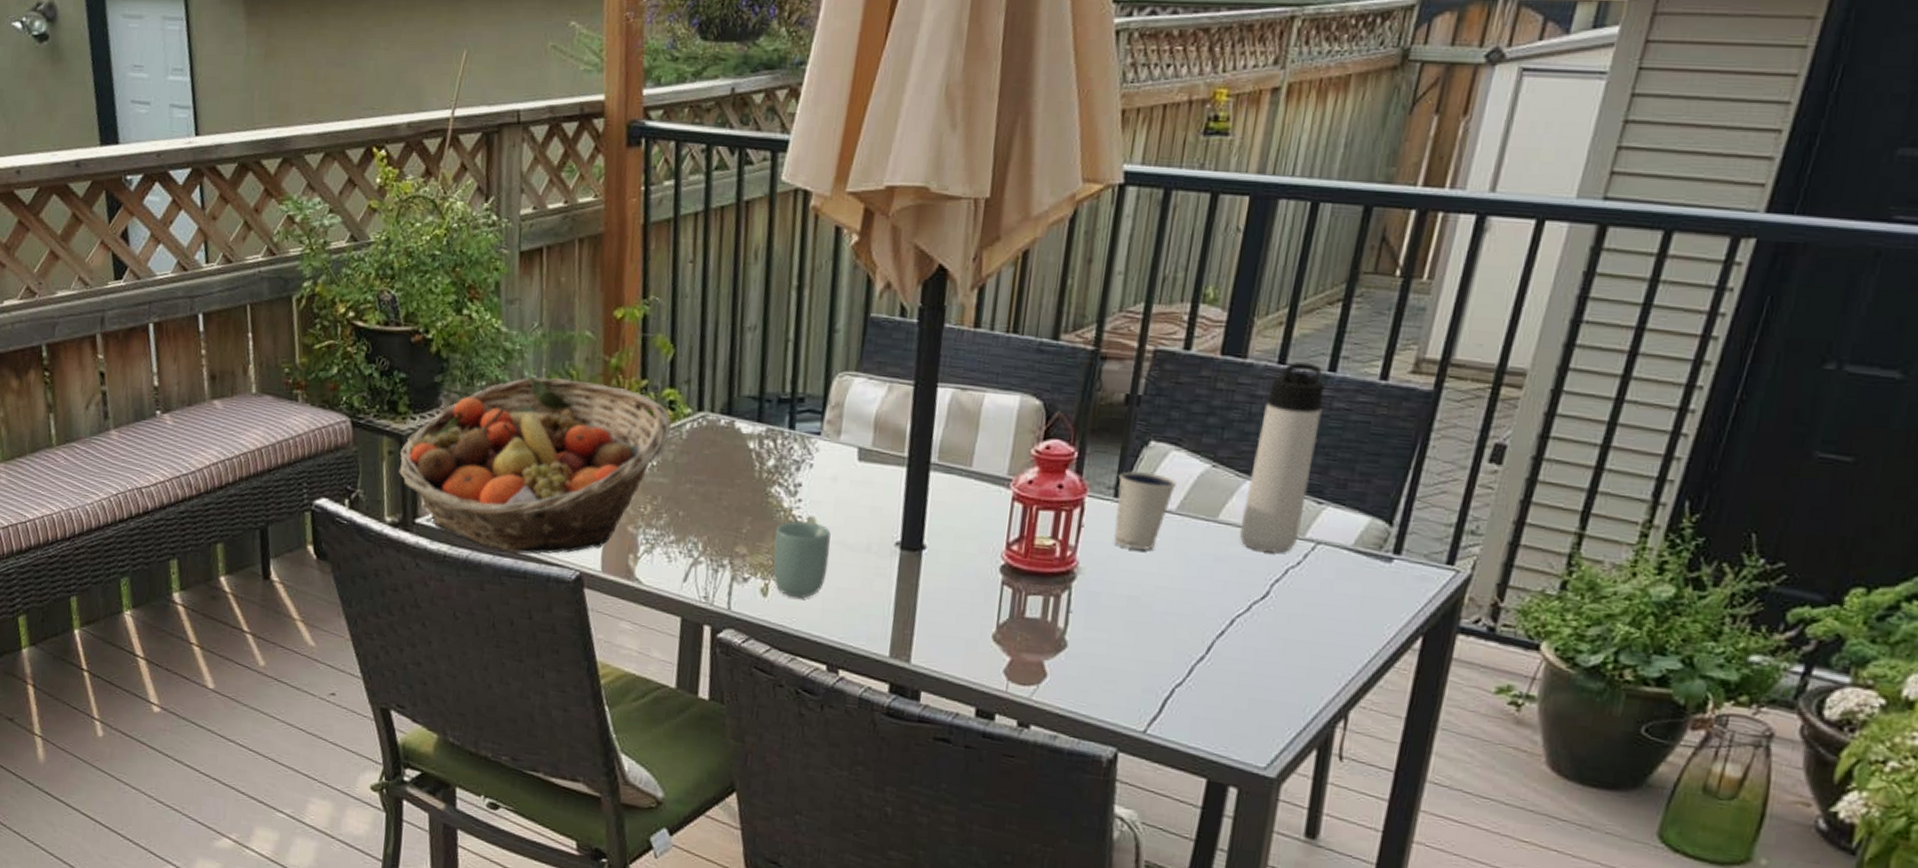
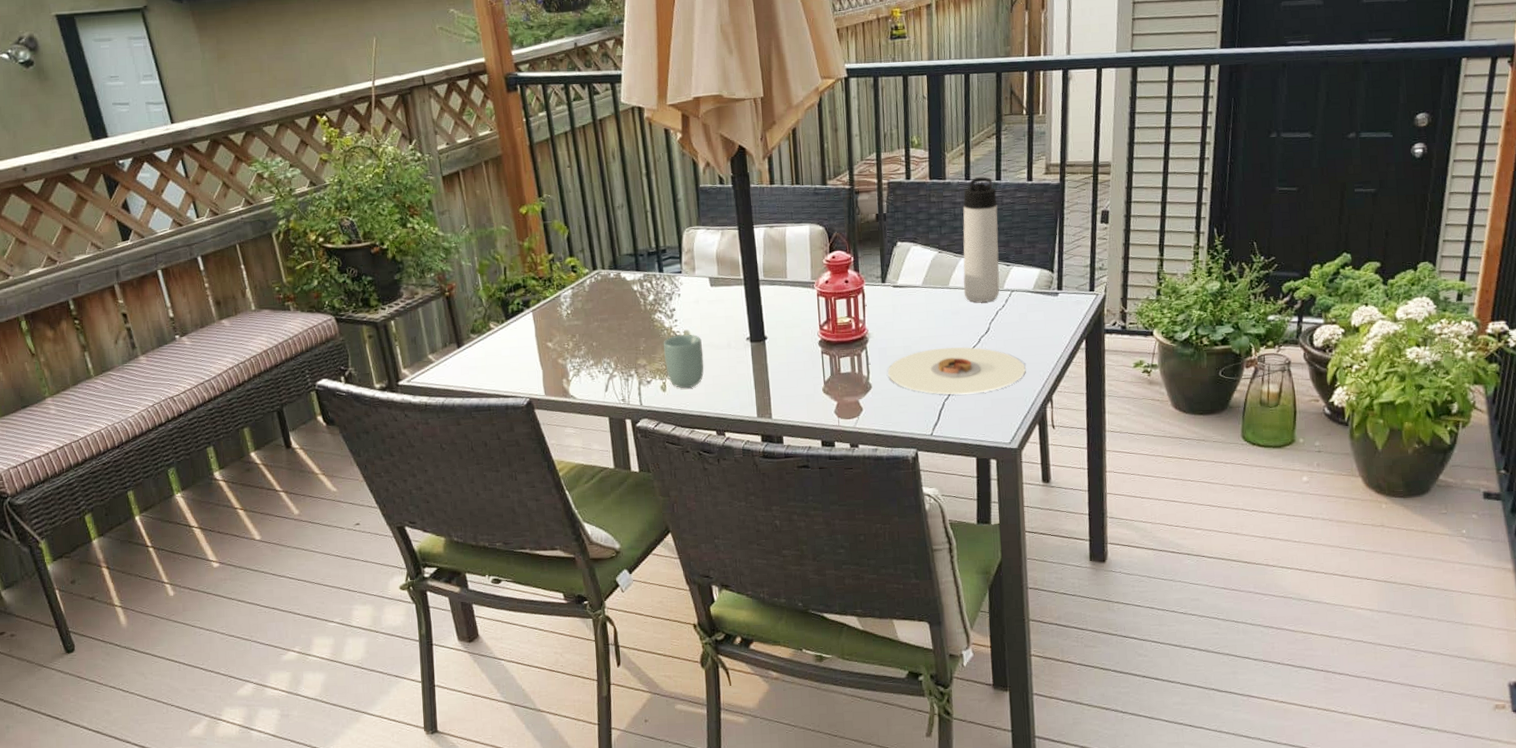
fruit basket: present [398,377,672,555] -> none [377,261,577,394]
plate: none [1095,607,1315,686] -> present [887,347,1026,395]
dixie cup: present [1114,471,1176,550] -> none [882,263,919,315]

